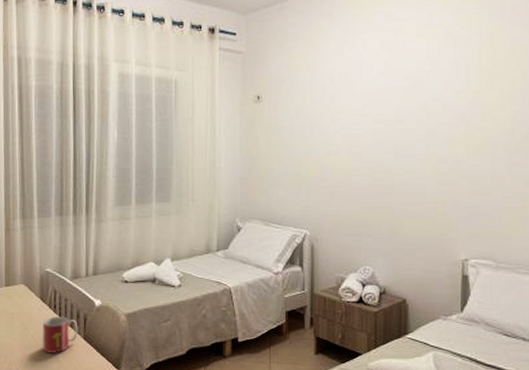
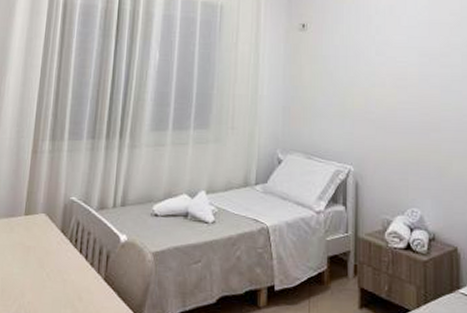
mug: present [42,317,79,353] -> none [57,252,100,296]

